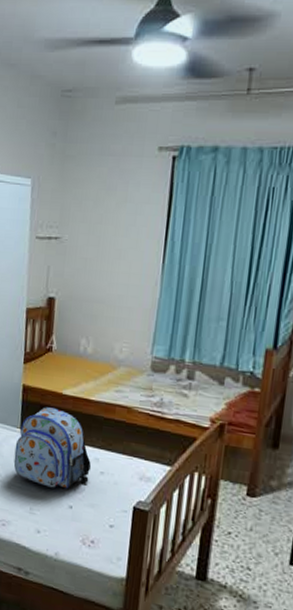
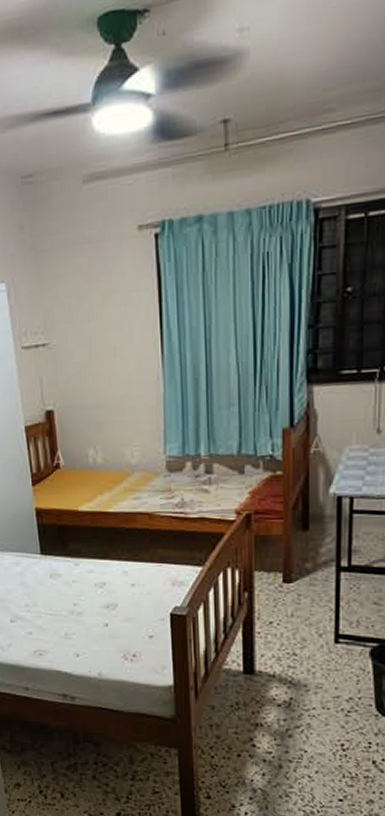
backpack: present [13,406,92,489] -> none [38,526,121,609]

